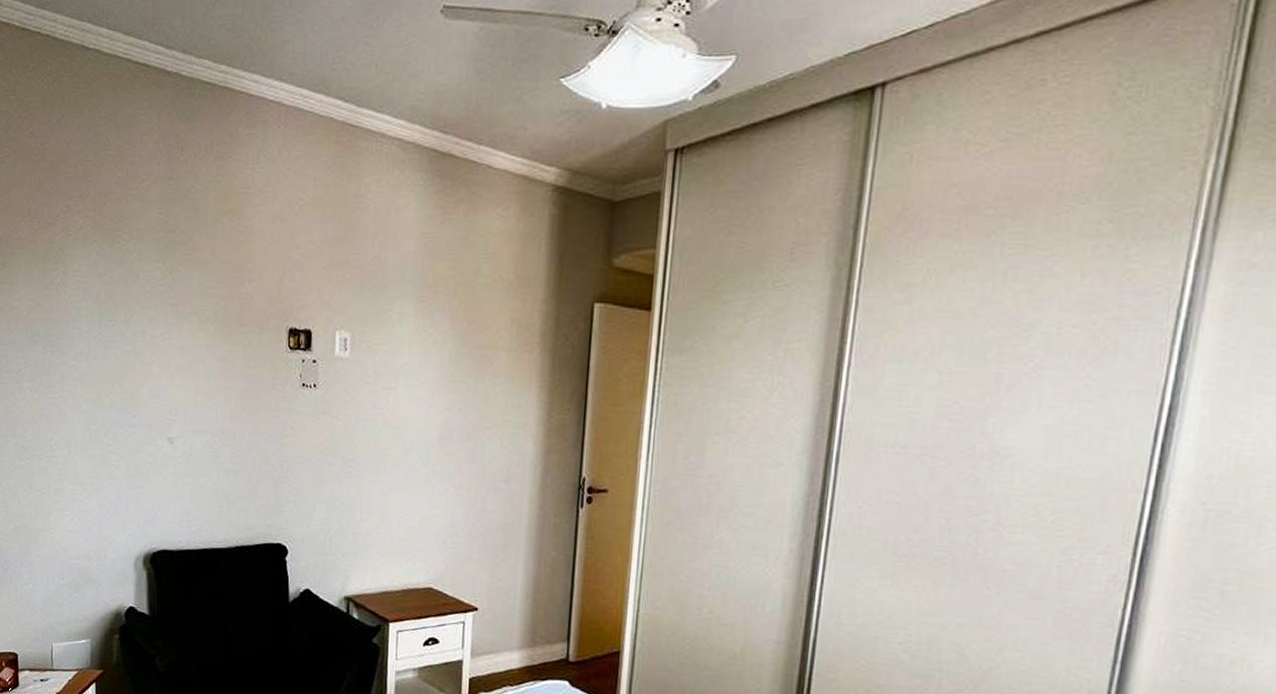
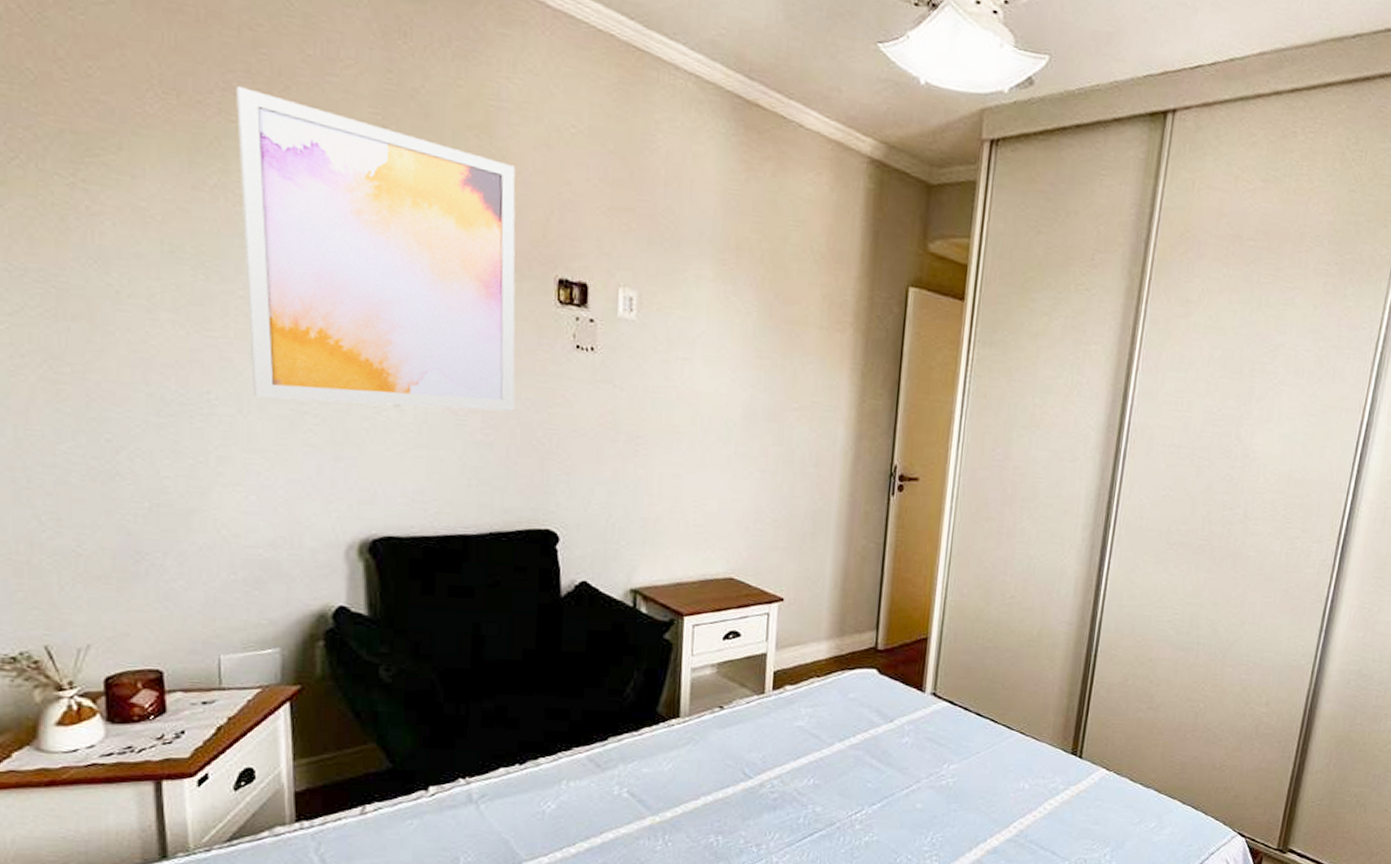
wall art: none [73,208,258,444] -> present [236,86,516,411]

